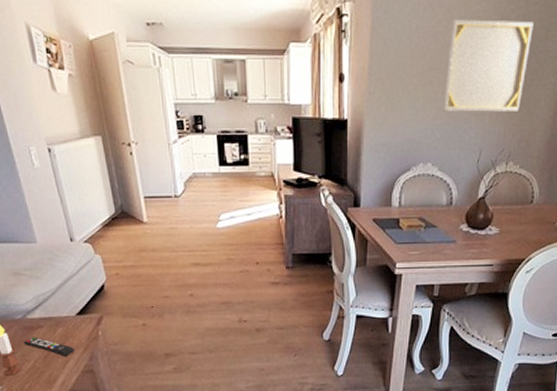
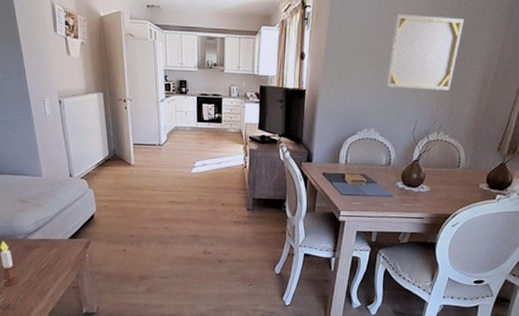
remote control: present [24,337,75,357] -> none [23,255,64,274]

